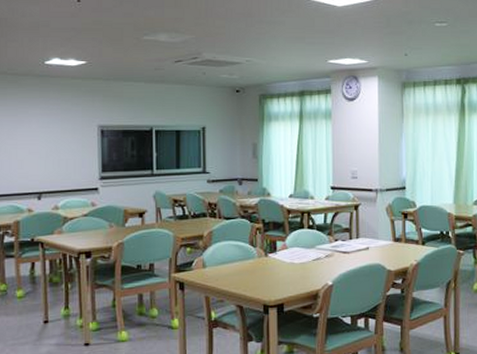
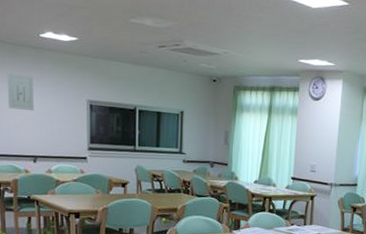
wall art: none [8,105,39,144] -> present [7,72,35,112]

